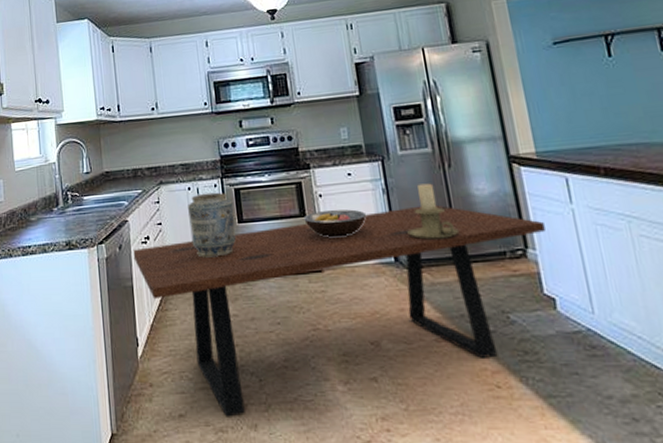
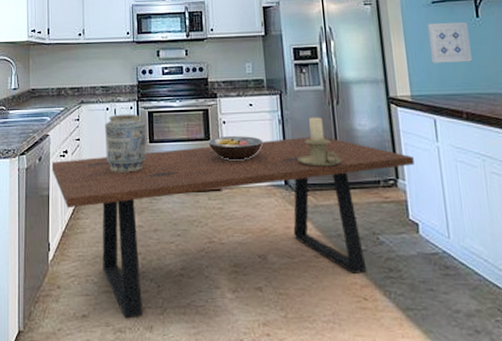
wall art: none [549,63,607,114] -> present [427,22,472,63]

